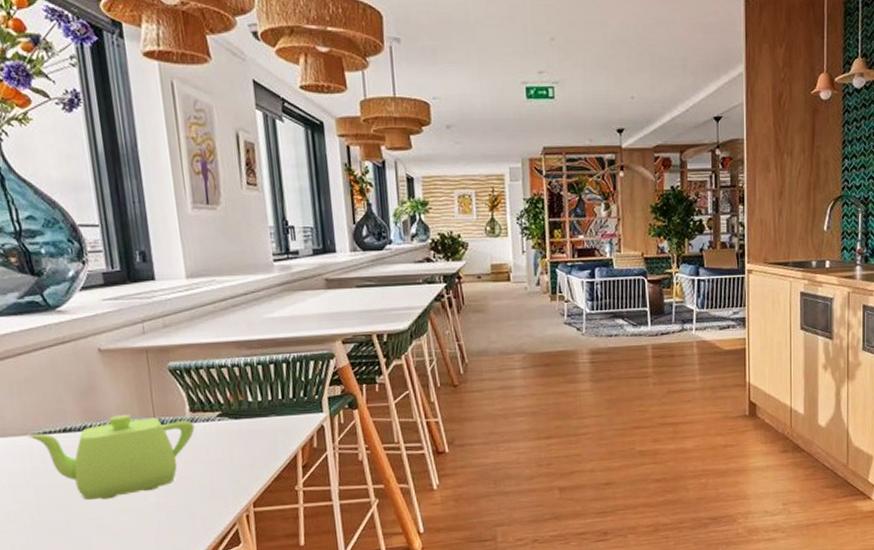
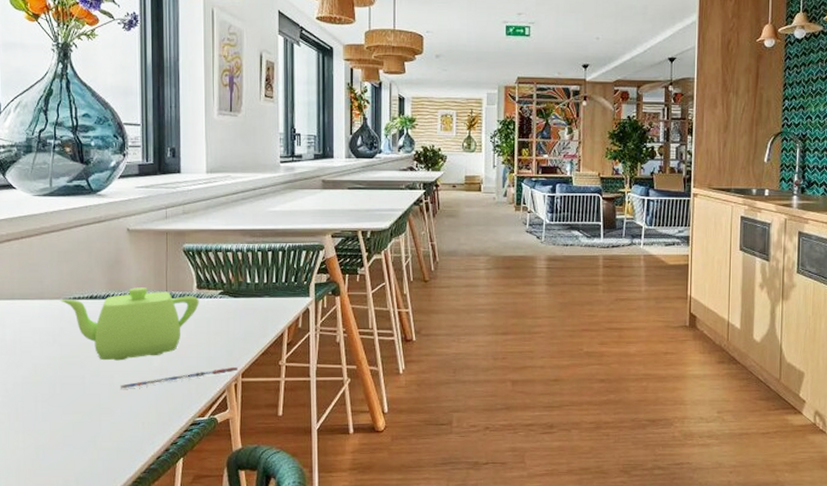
pen: none [111,495,249,532] -> present [120,366,239,390]

